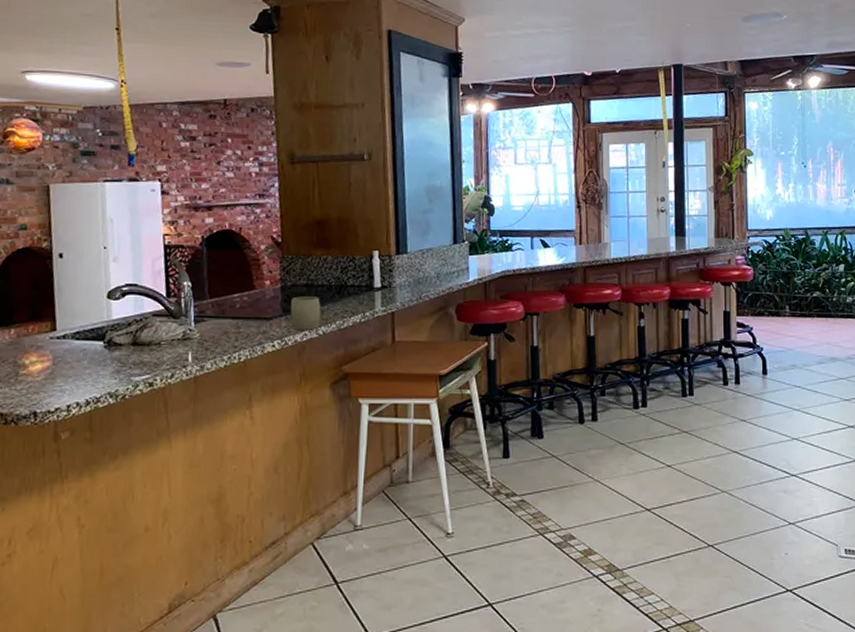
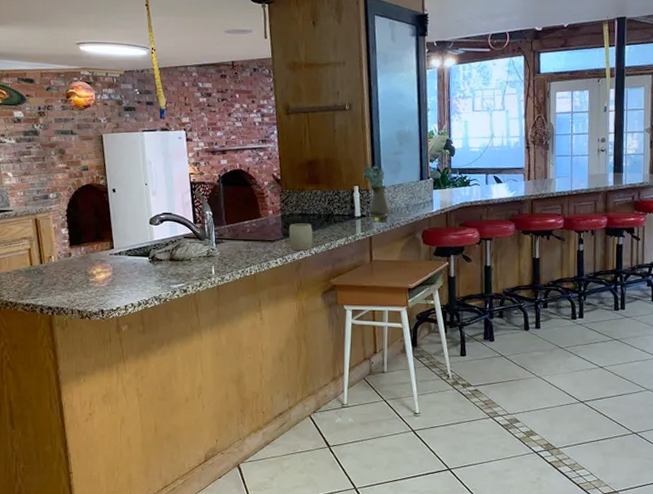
vase: none [385,222,416,296] -> present [364,162,389,223]

